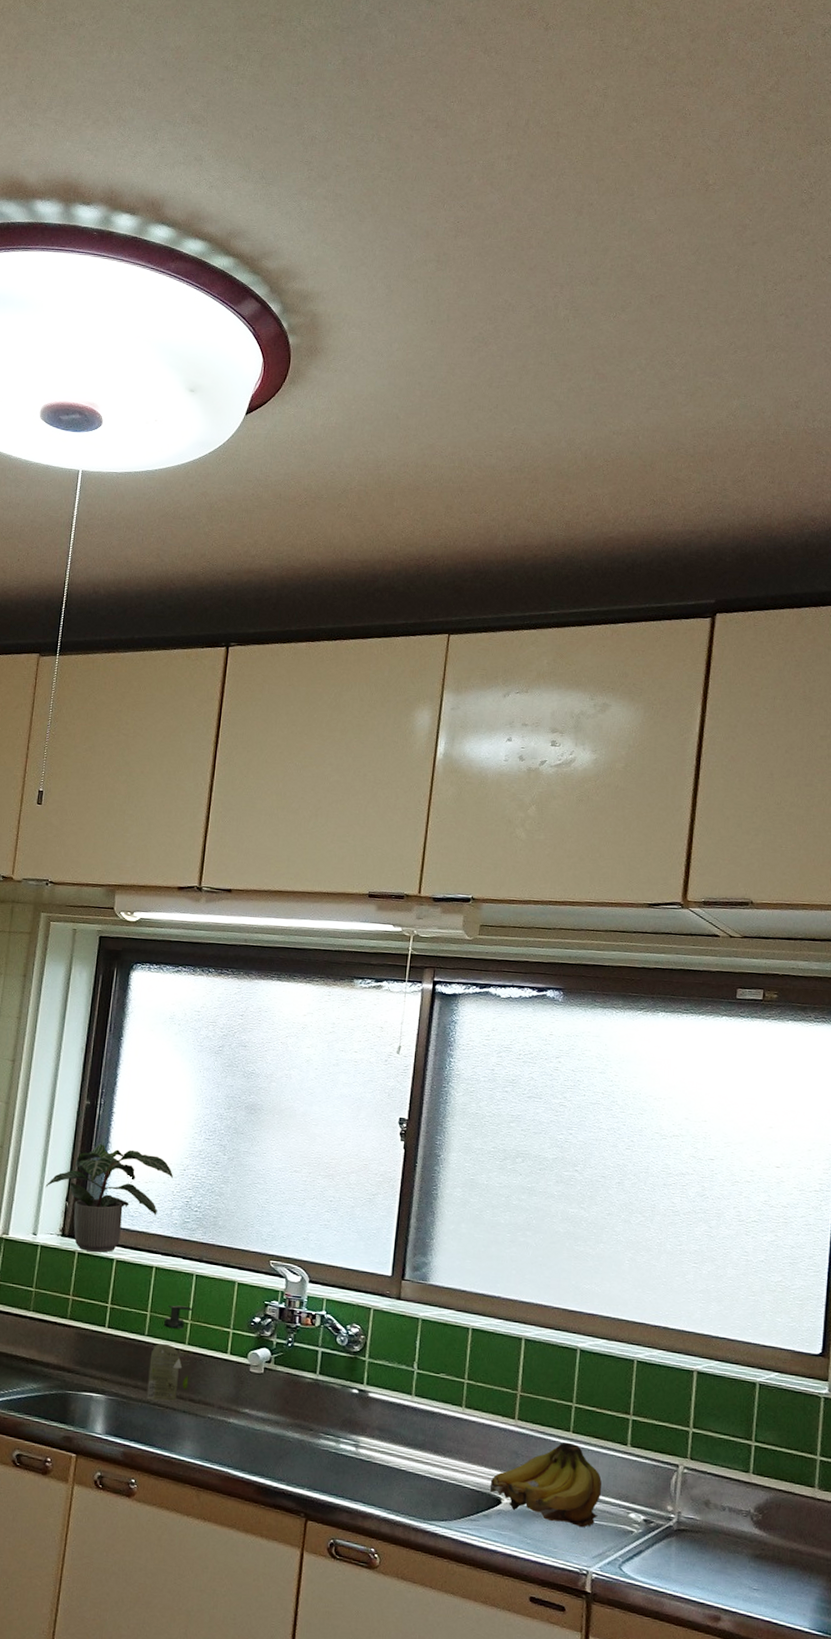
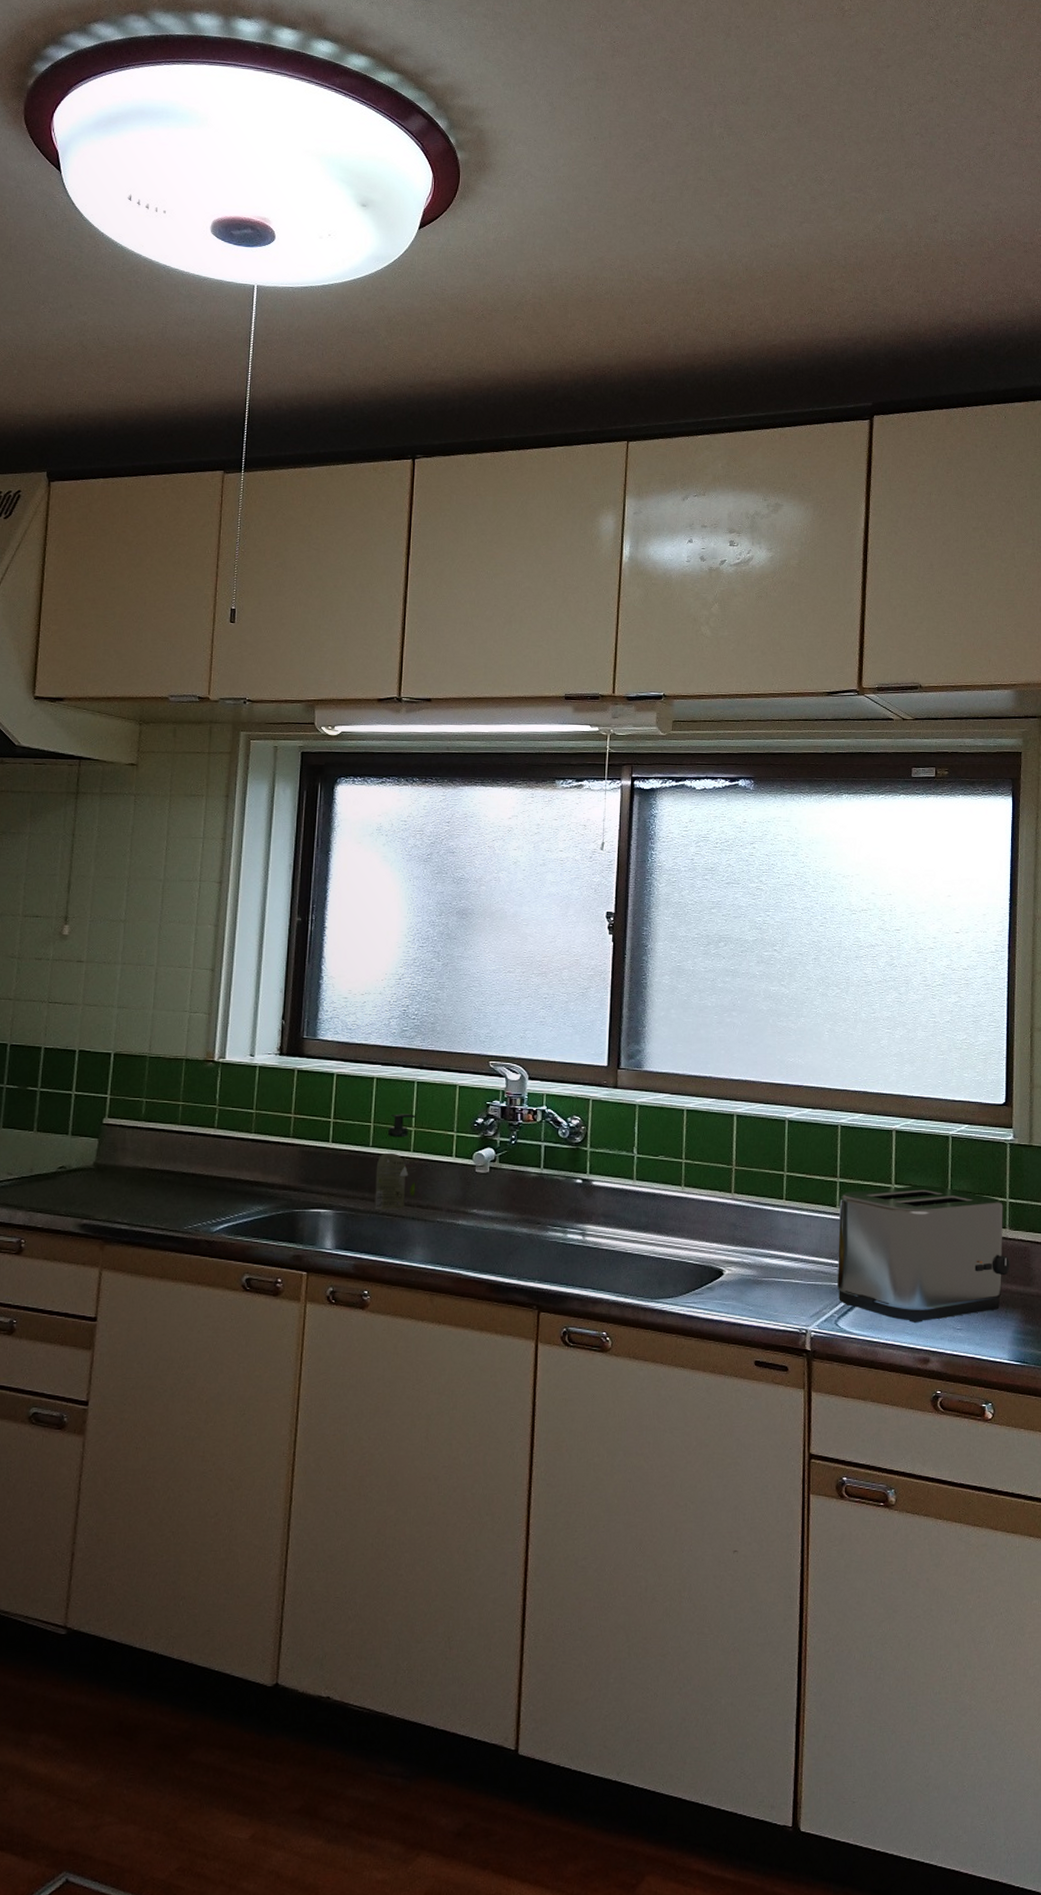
potted plant: present [45,1143,174,1253] -> none [260,958,390,1068]
fruit: present [489,1442,602,1528] -> none [711,1209,816,1289]
toaster: none [624,1430,817,1578] -> present [838,1186,1010,1324]

